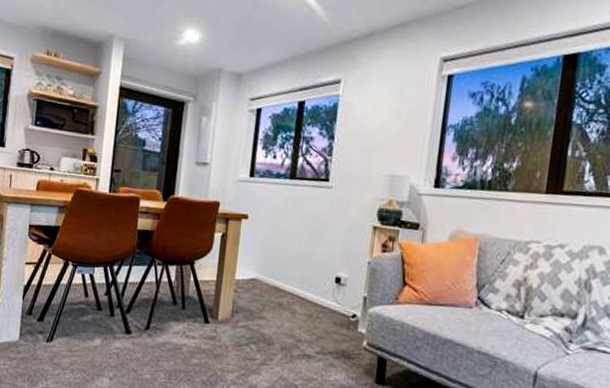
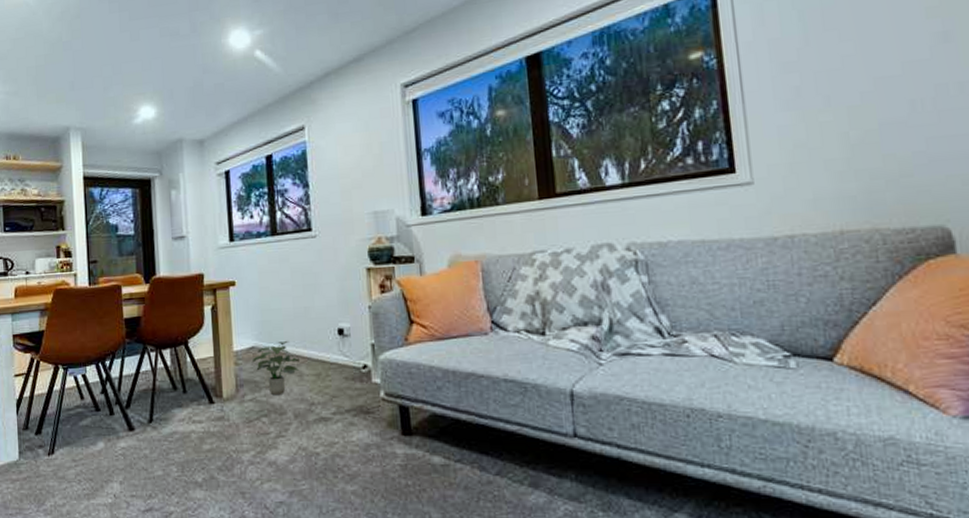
potted plant: none [250,278,295,328] -> present [251,340,300,396]

